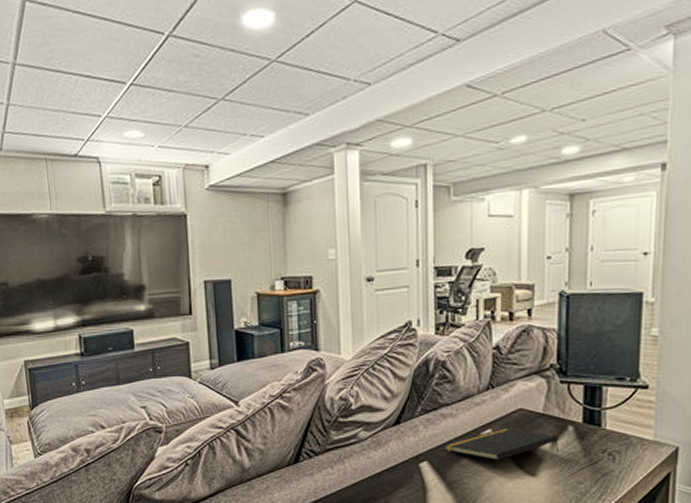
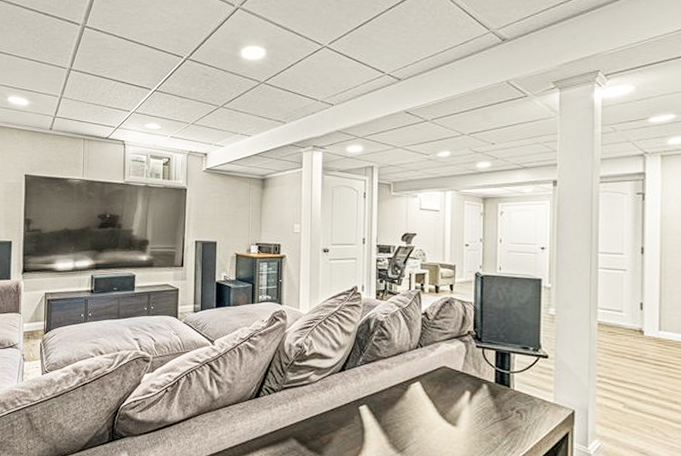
notepad: present [444,428,559,460] -> none [380,381,475,409]

